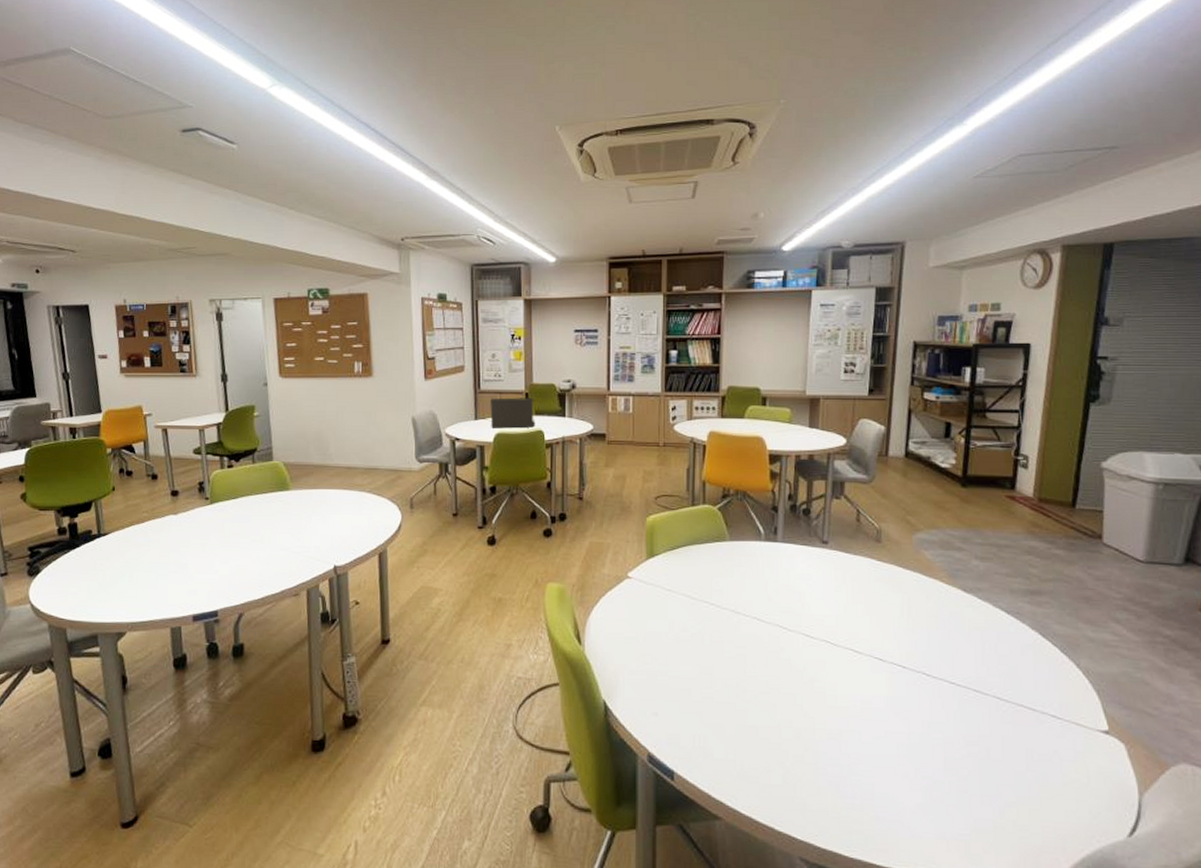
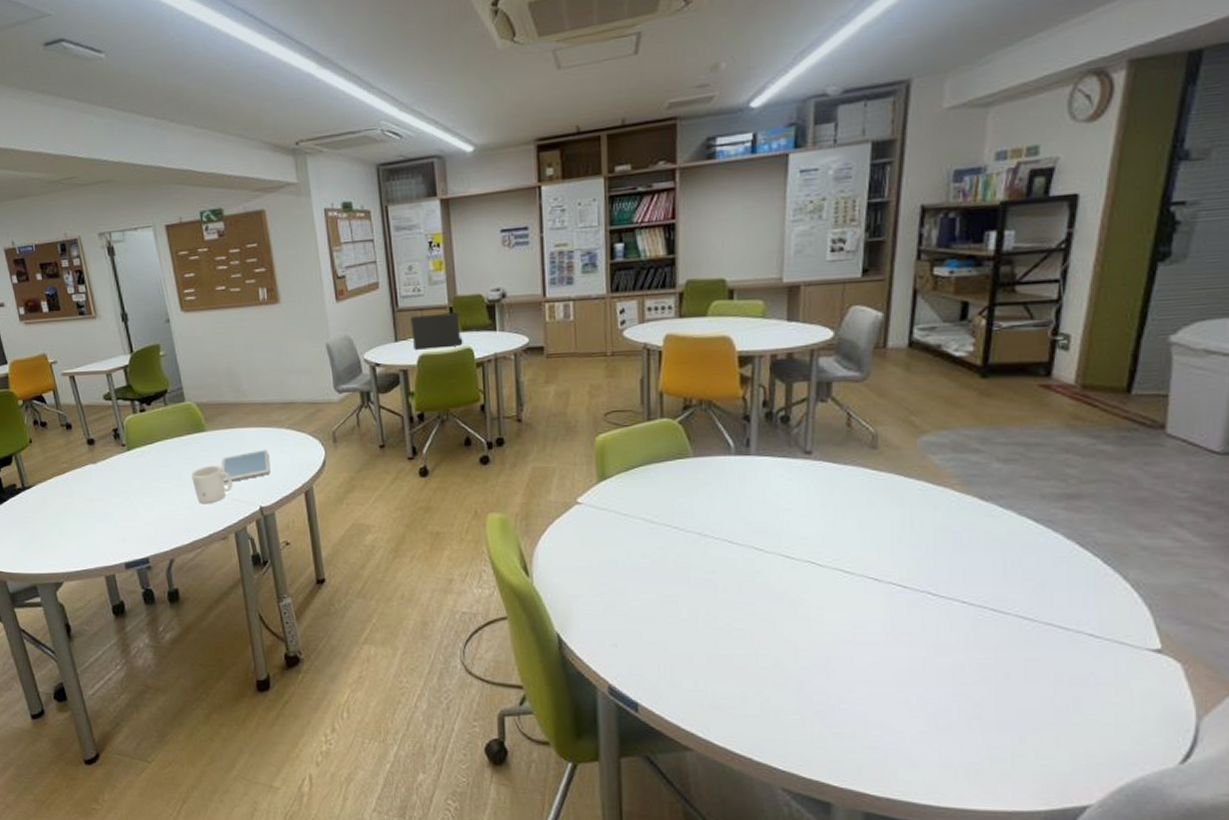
mug: none [270,523,310,560] -> present [191,465,232,503]
tablet: none [300,511,349,541] -> present [220,449,271,484]

